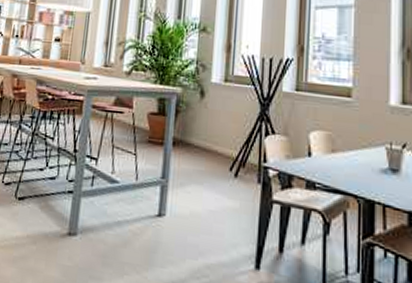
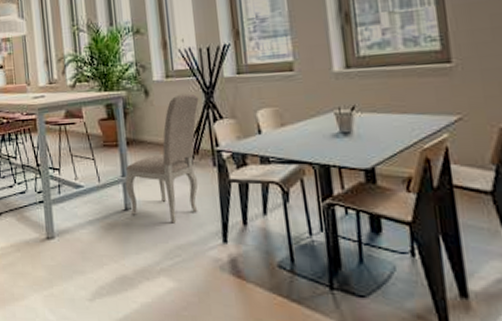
dining chair: none [163,101,254,239] -> present [125,93,199,223]

